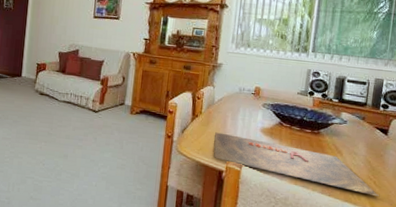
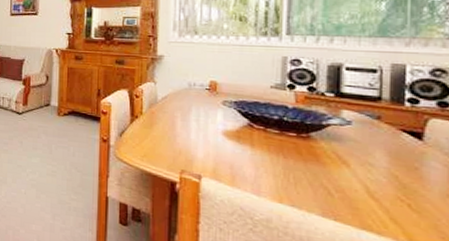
placemat: present [214,132,380,197] -> none [161,136,421,226]

